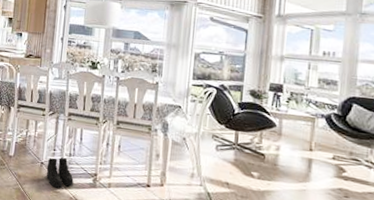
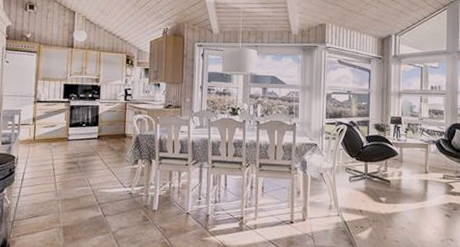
boots: present [46,157,74,188] -> none [192,205,220,236]

